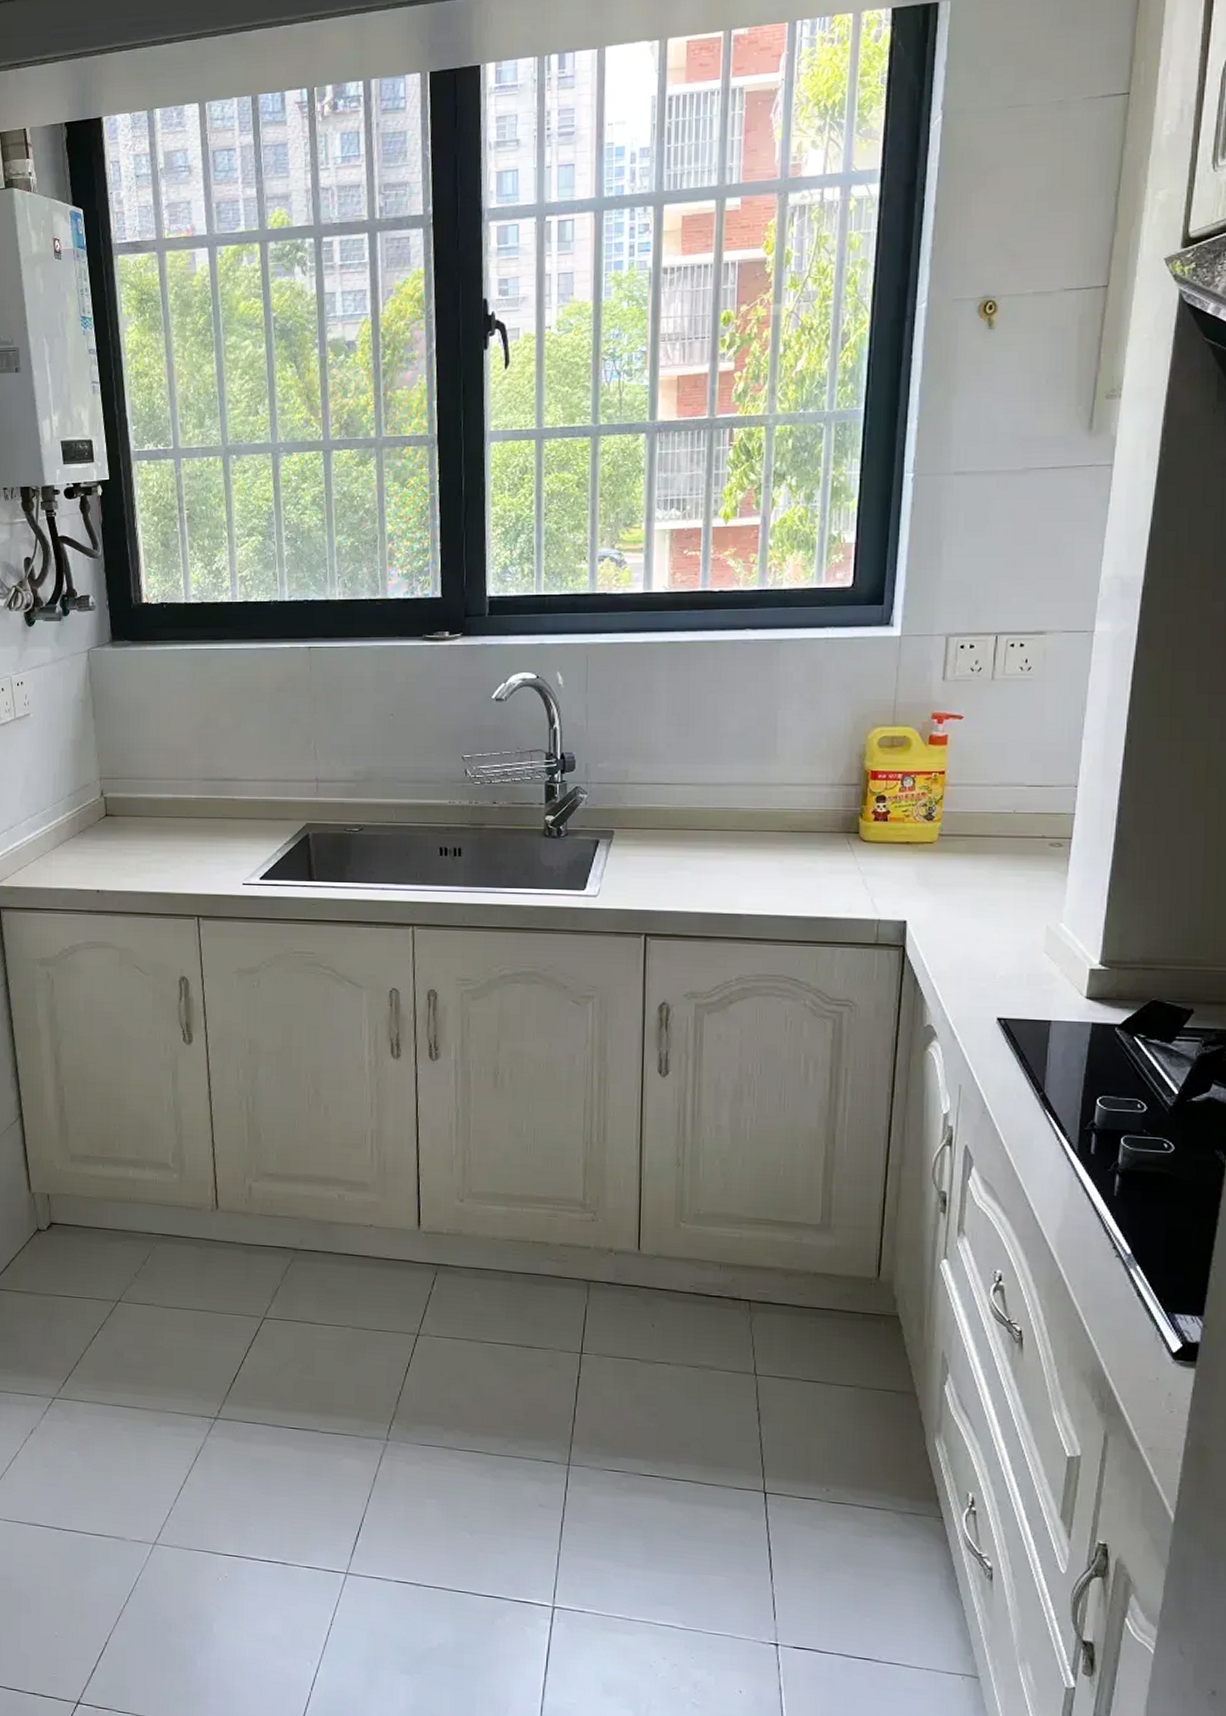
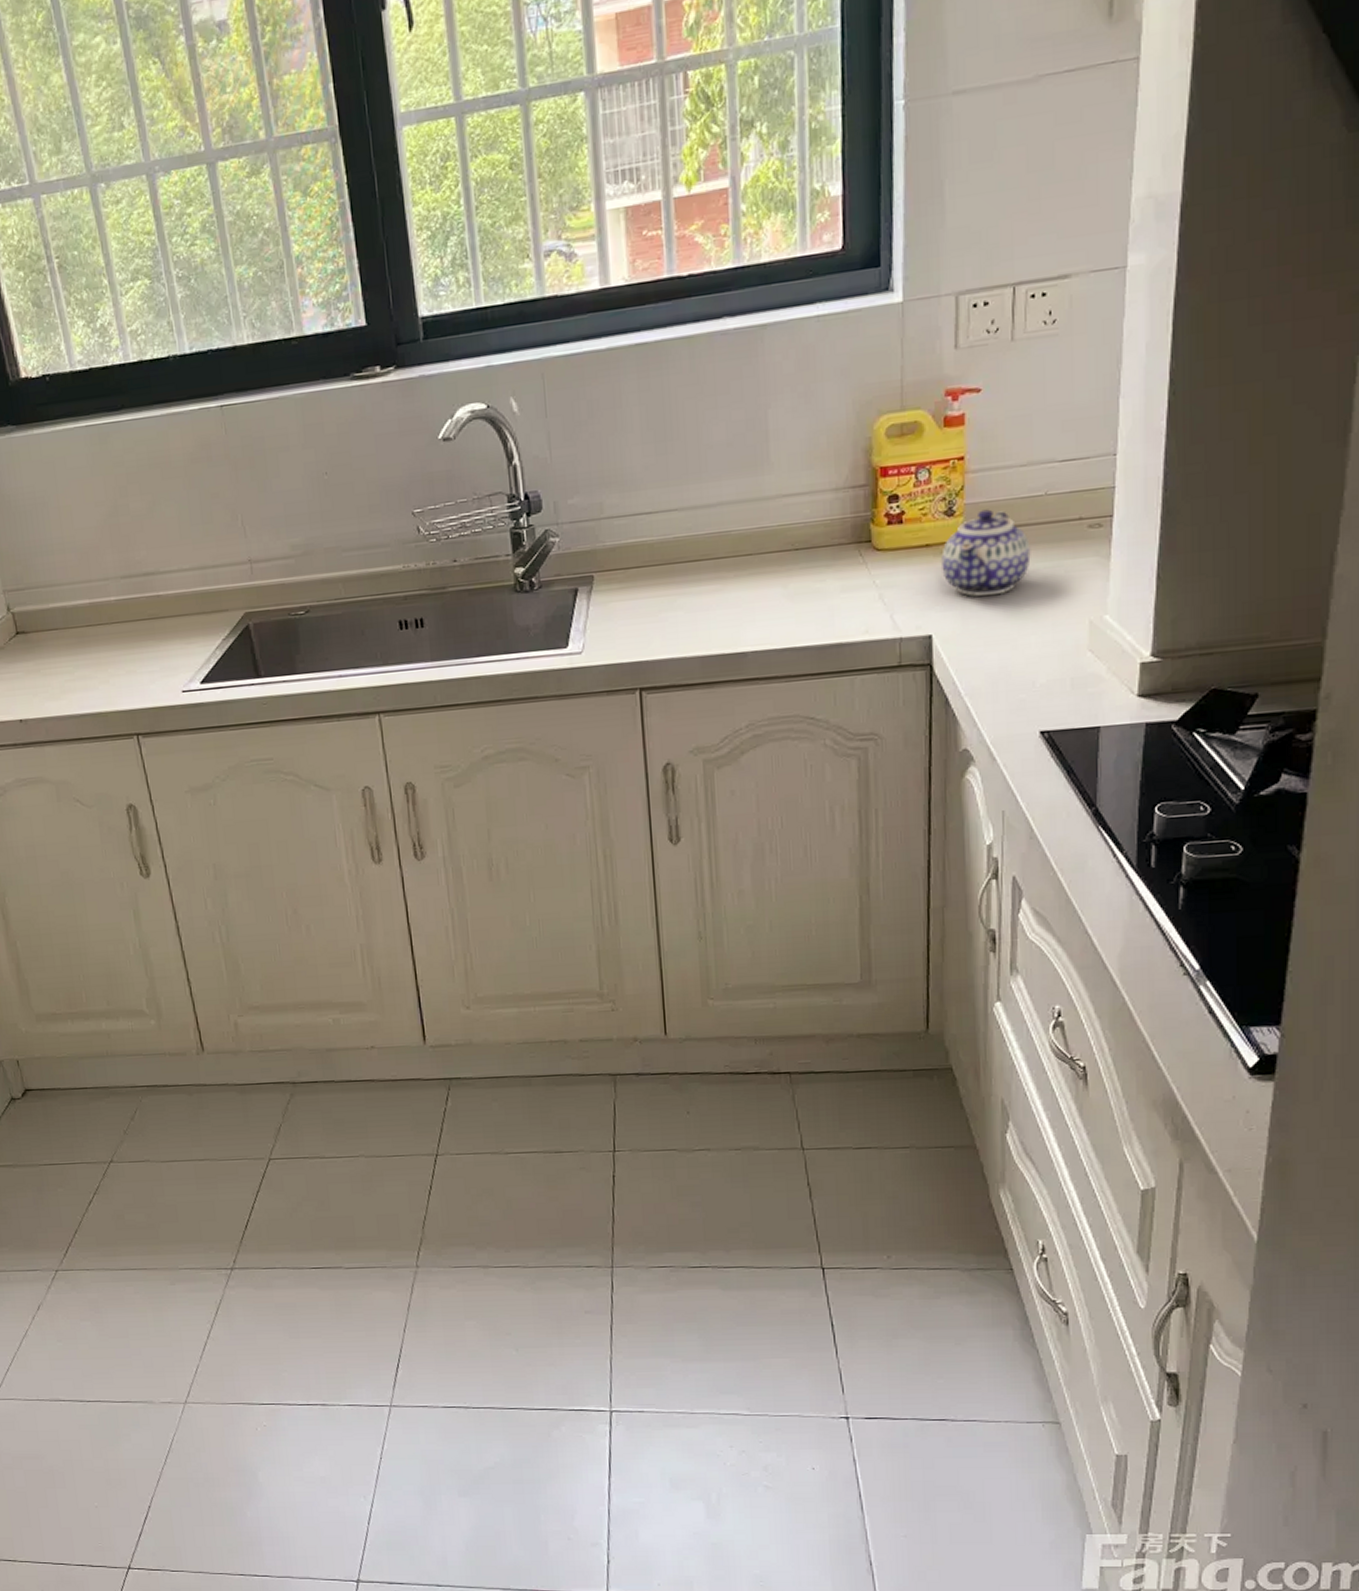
teapot: none [919,818,998,892] -> present [941,509,1031,596]

